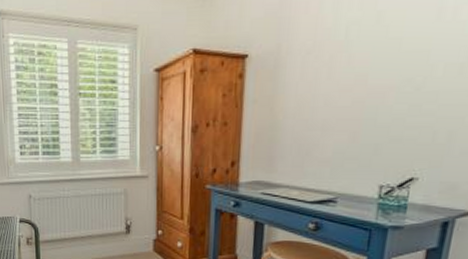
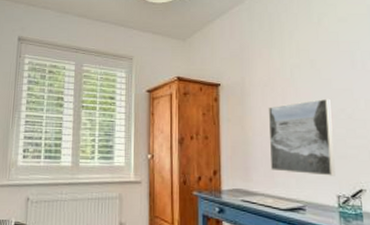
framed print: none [300,65,395,164] -> present [268,98,336,176]

